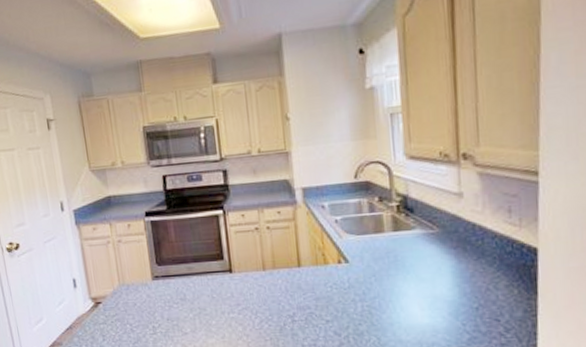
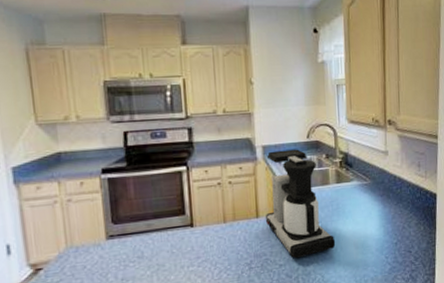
coffee maker: none [307,191,394,315] -> present [266,149,336,259]

